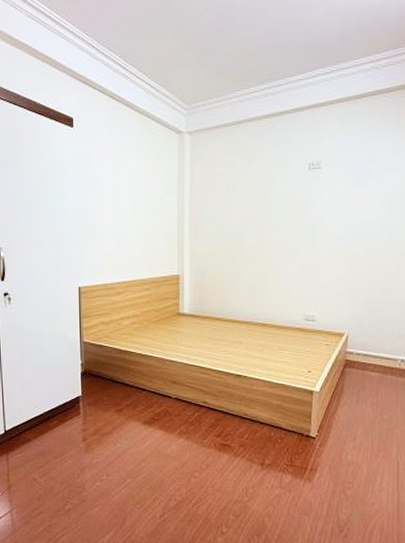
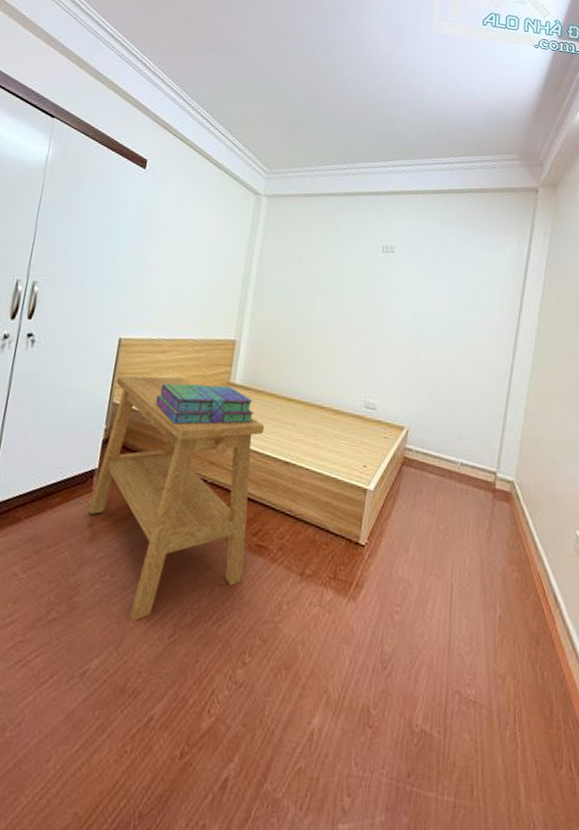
side table: none [81,314,215,507] -> present [89,375,265,621]
stack of books: none [119,317,204,354] -> present [156,383,254,425]

